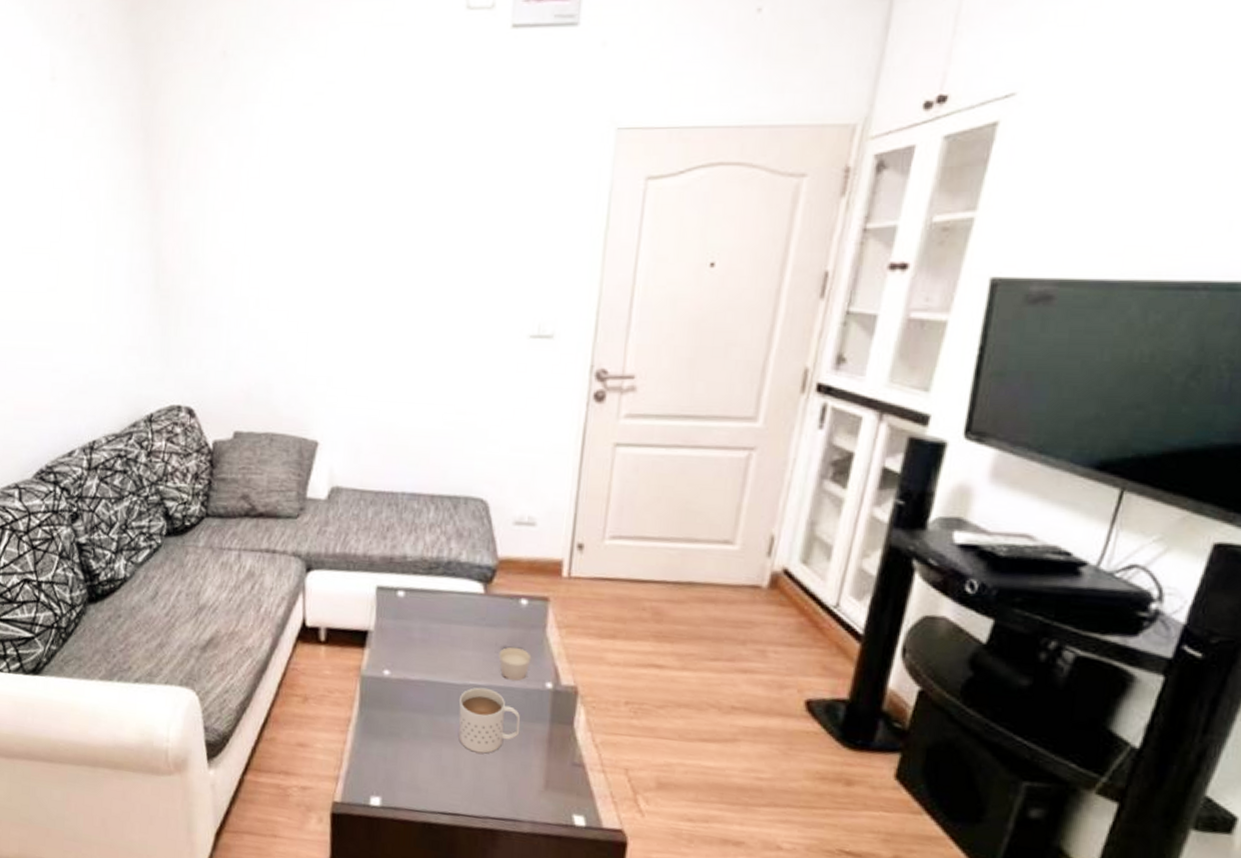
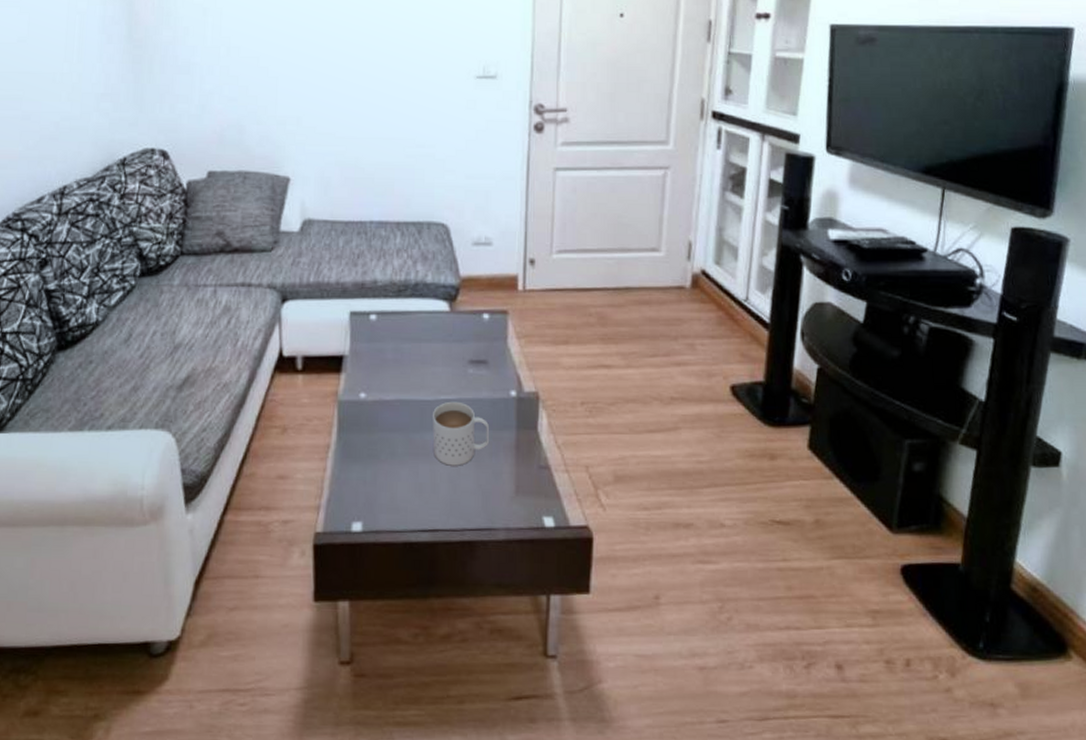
candle: present [498,646,532,682] -> none [466,359,496,393]

